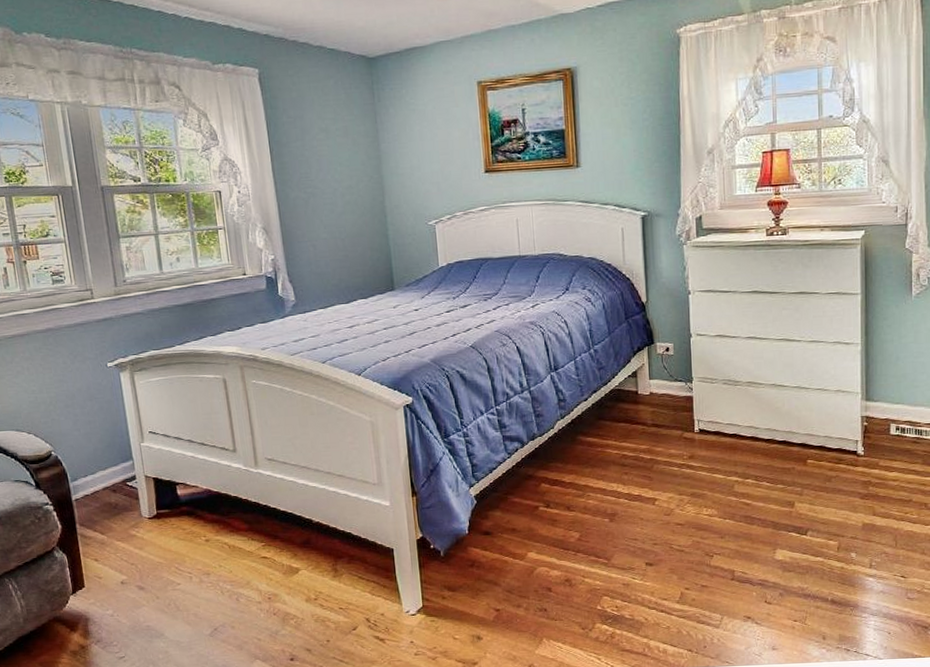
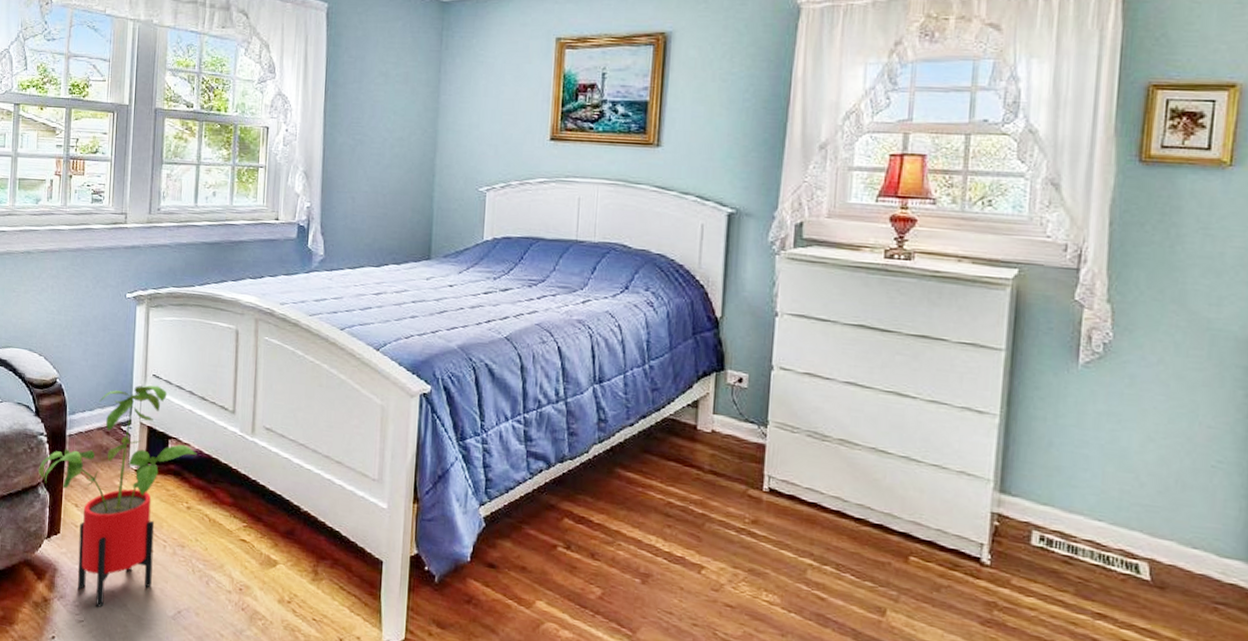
house plant: none [50,440,207,643] -> present [38,385,197,608]

